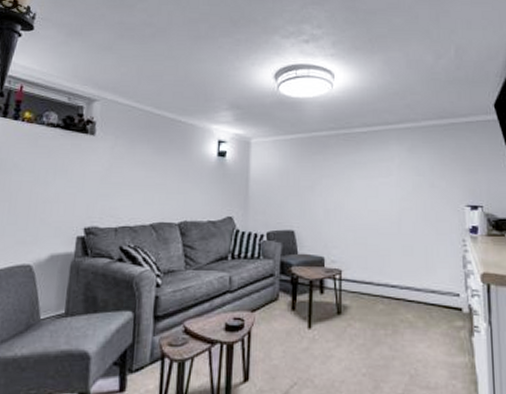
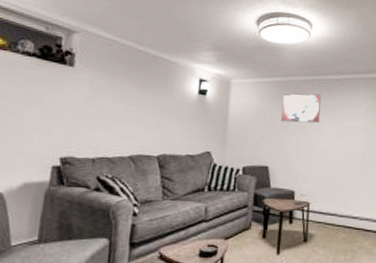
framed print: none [306,149,348,182] -> present [281,93,321,123]

